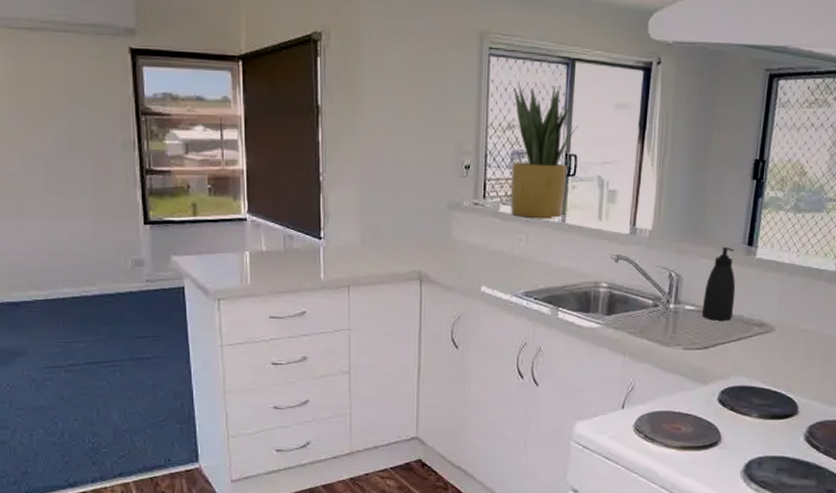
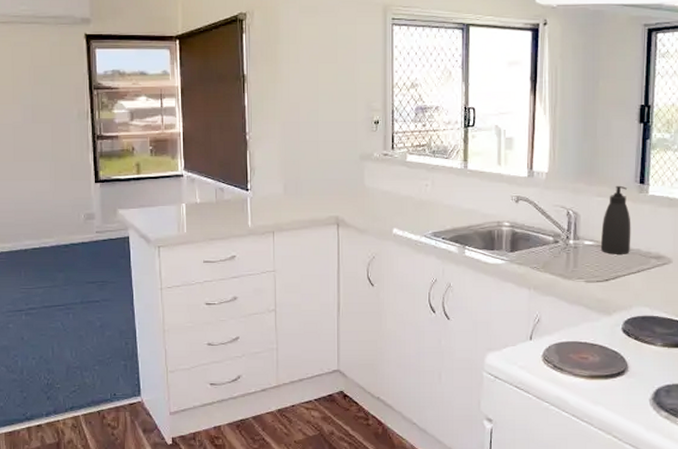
planter: present [510,84,579,218] -> none [416,48,476,165]

